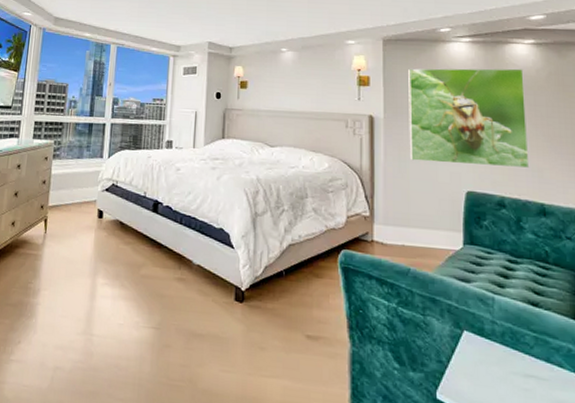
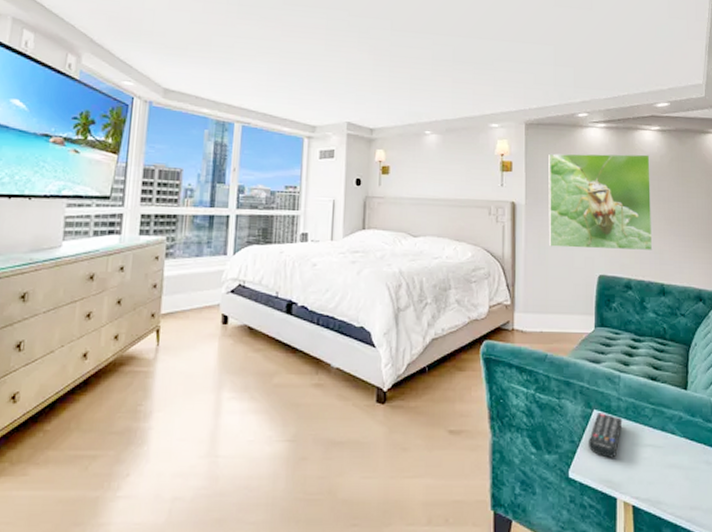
remote control: none [457,334,498,385] -> present [587,413,623,458]

